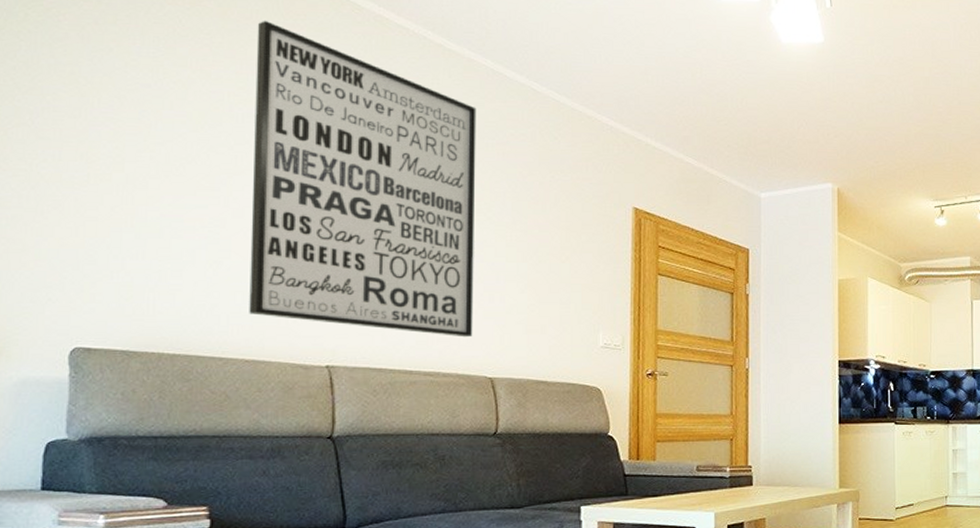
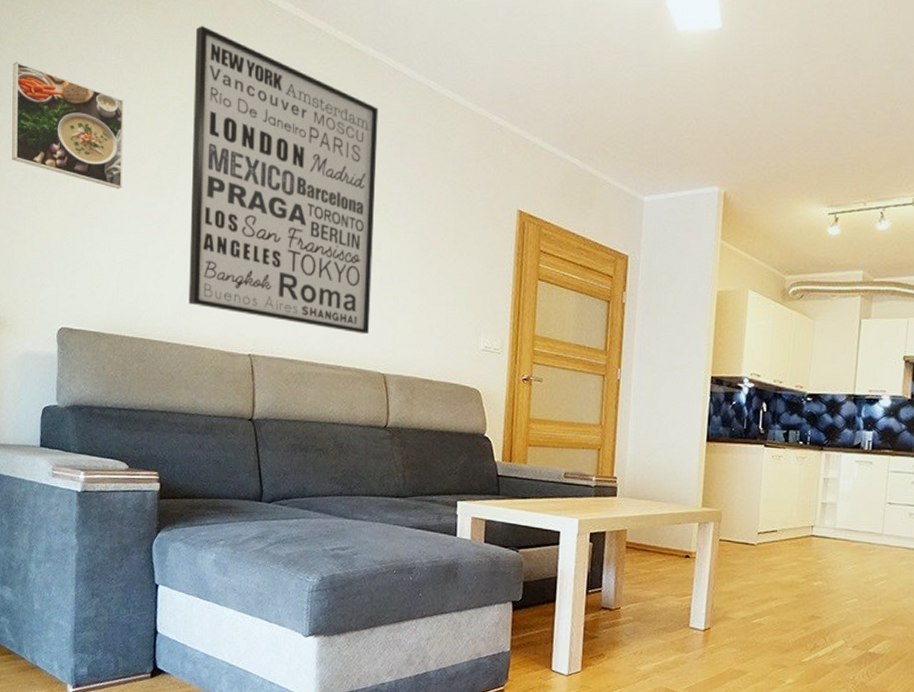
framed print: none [9,51,165,190] -> present [12,62,124,189]

